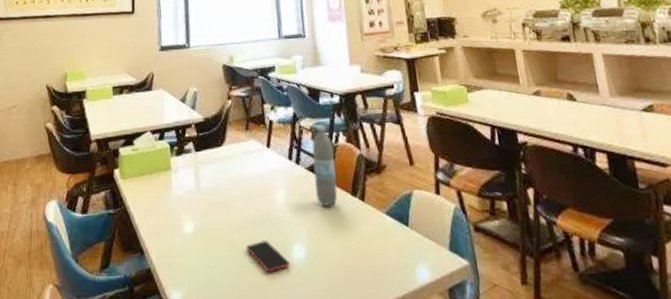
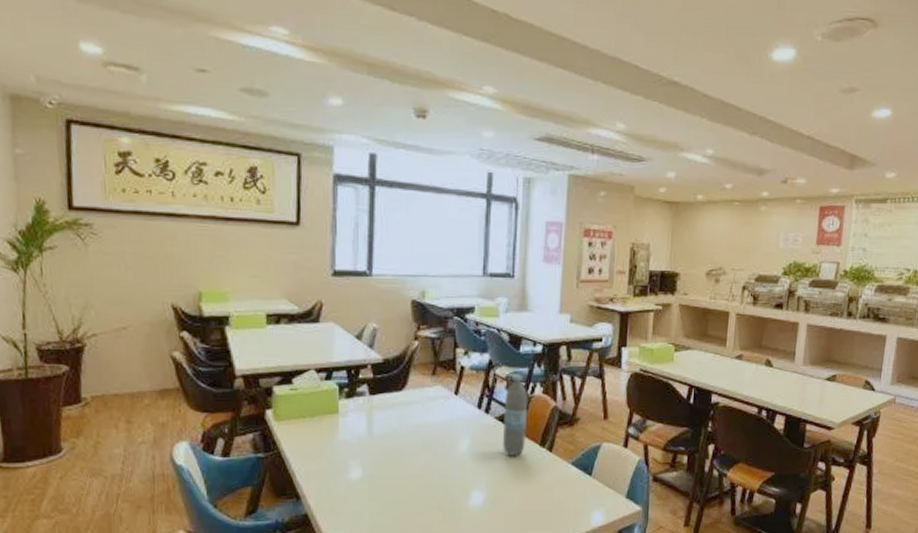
smartphone: present [246,241,290,273] -> none [420,487,465,518]

